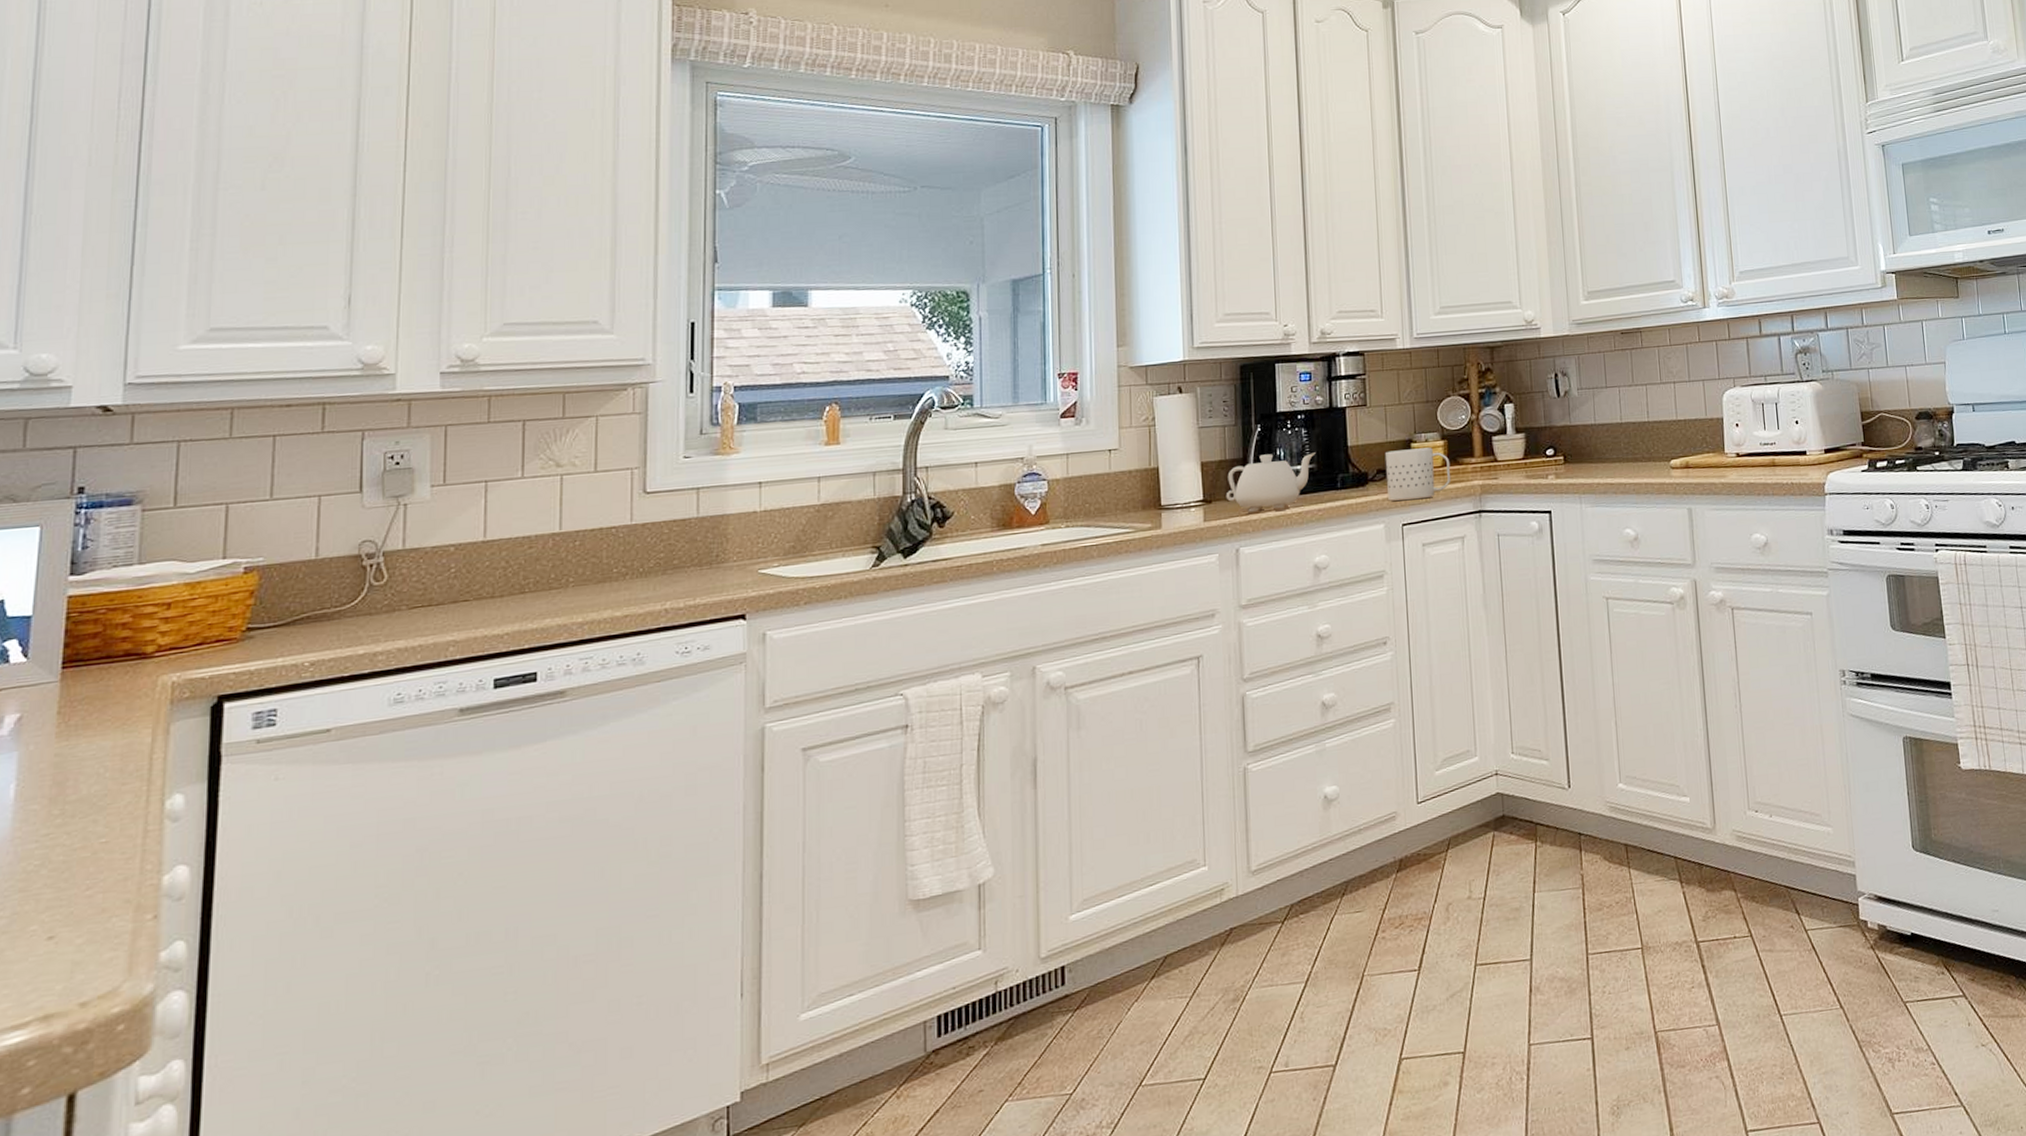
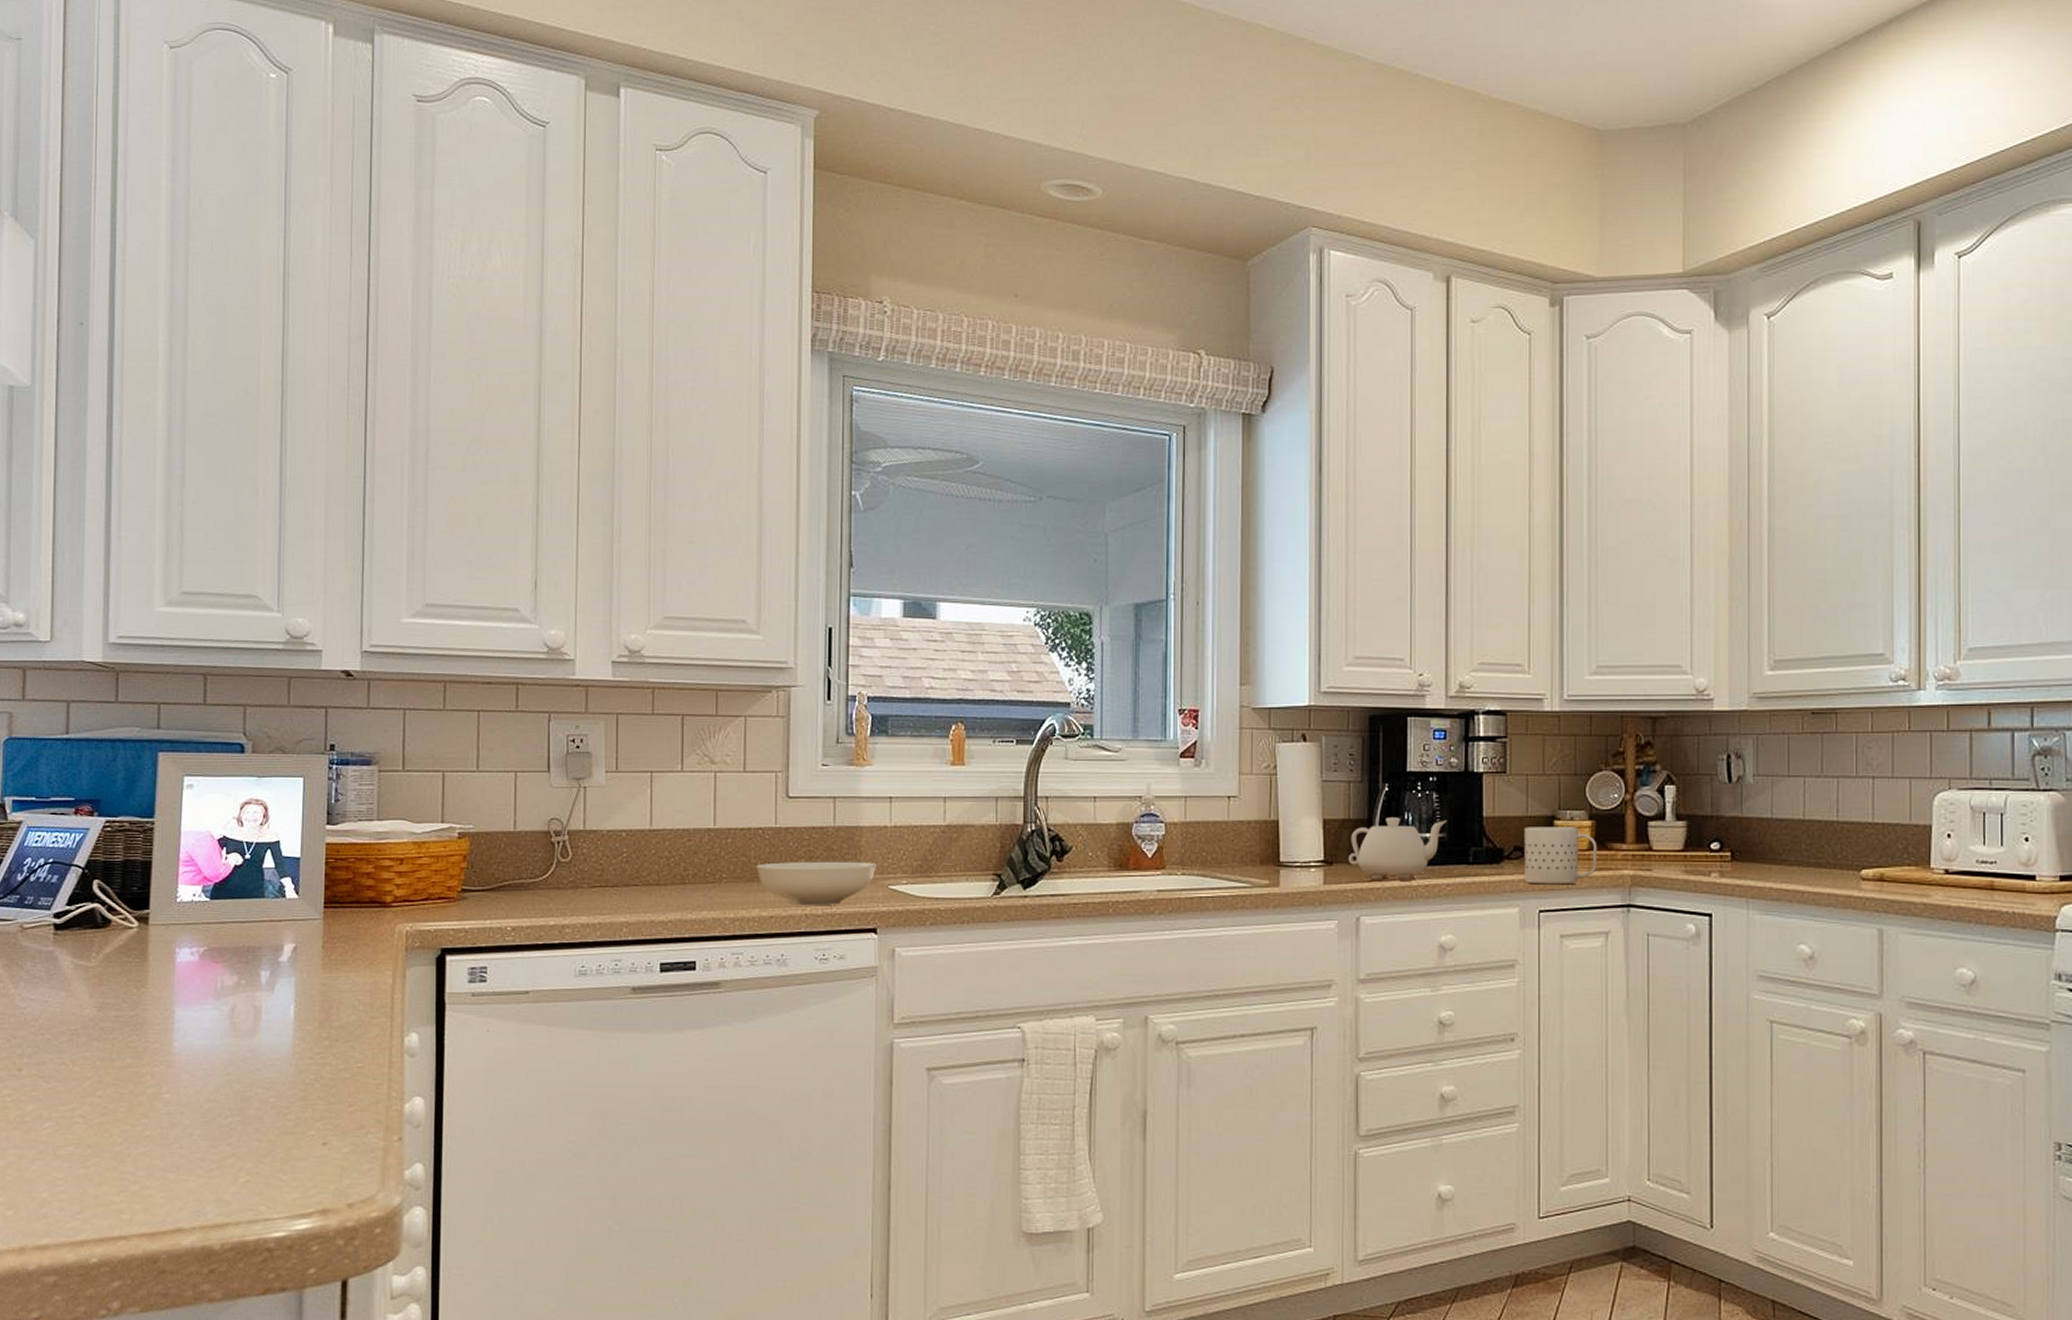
bowl: none [608,549,746,602] -> present [756,861,878,906]

